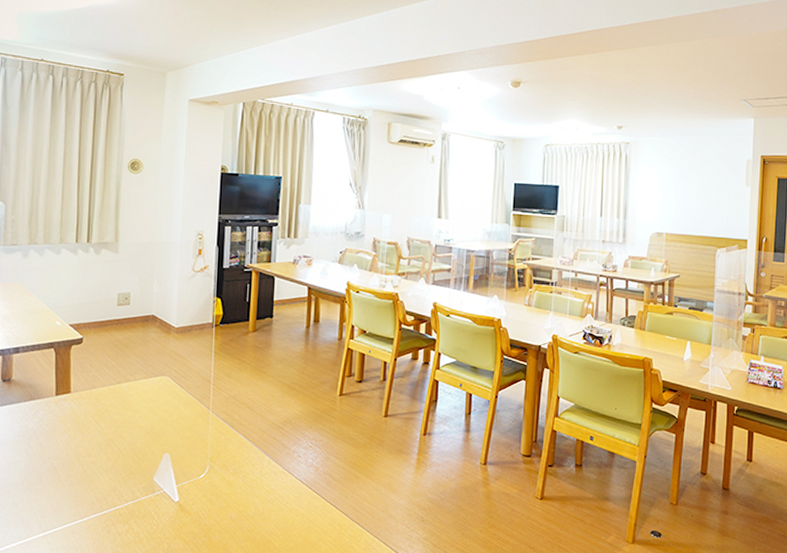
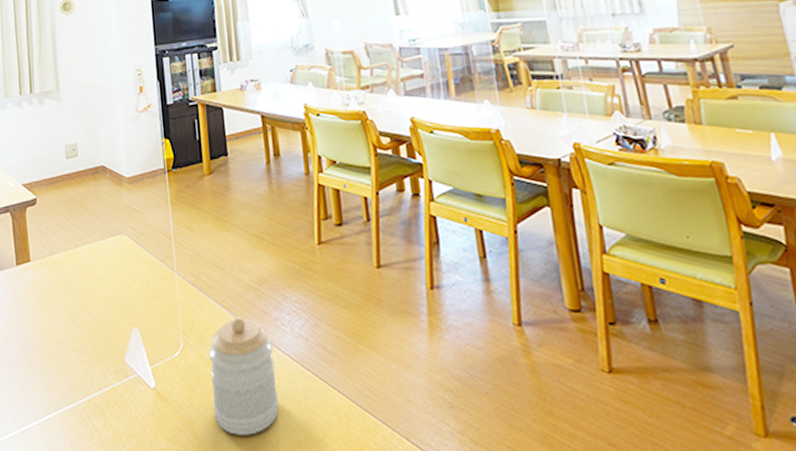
jar: none [228,448,287,539] -> present [208,316,279,435]

